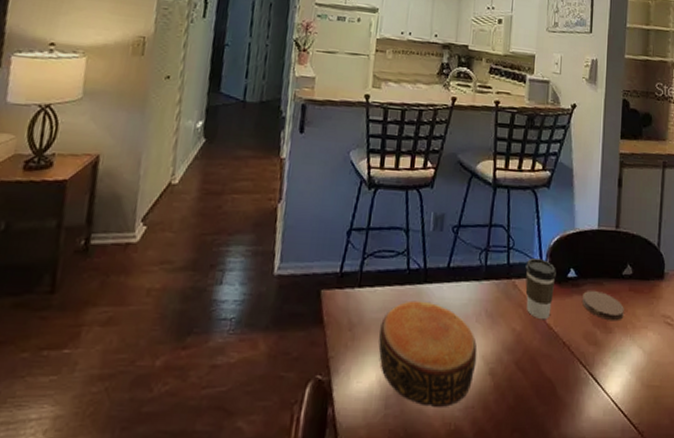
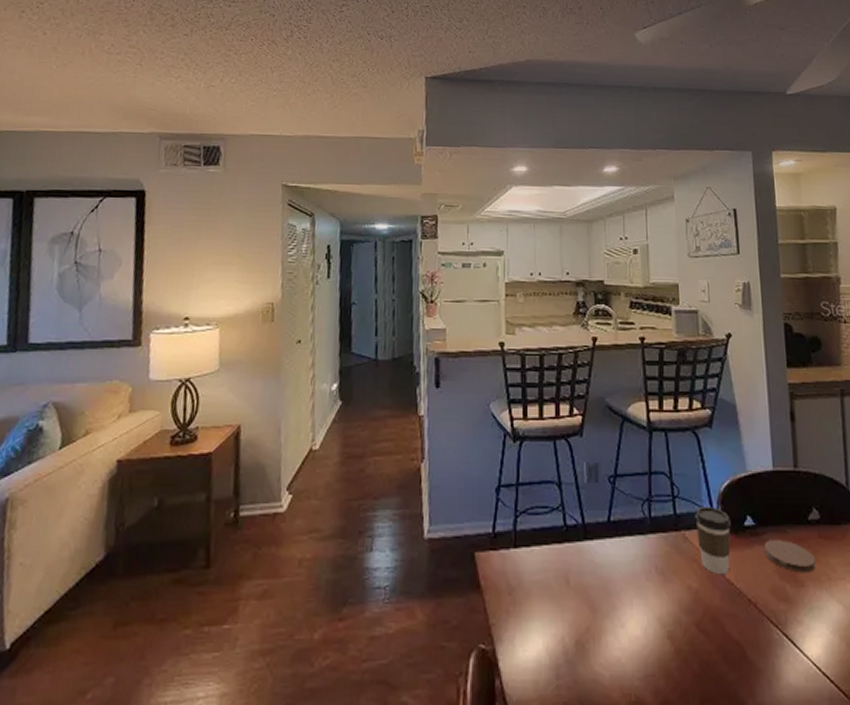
bowl: present [378,300,478,407] -> none [542,559,652,676]

